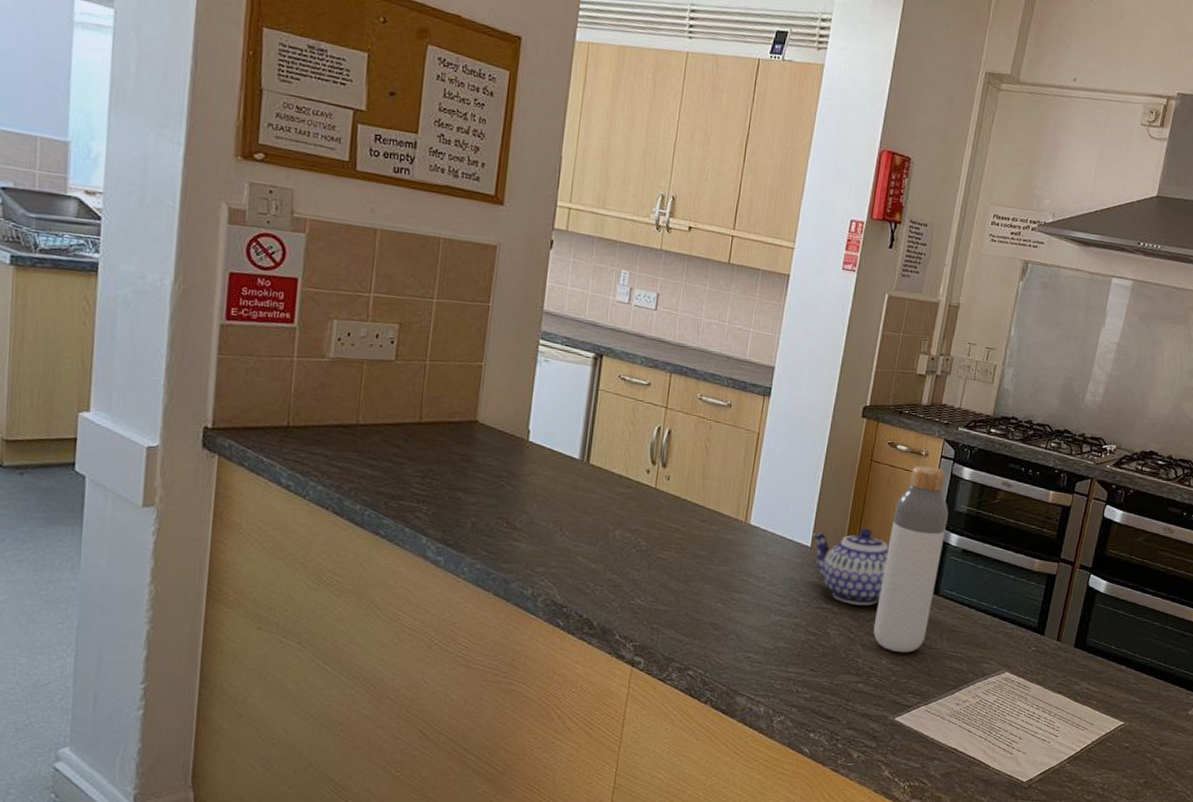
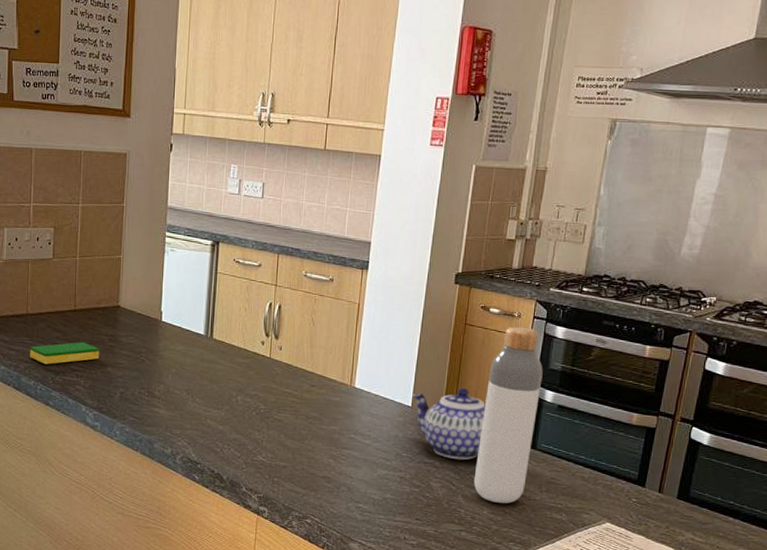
dish sponge: none [356,460,449,487] -> present [29,341,100,365]

